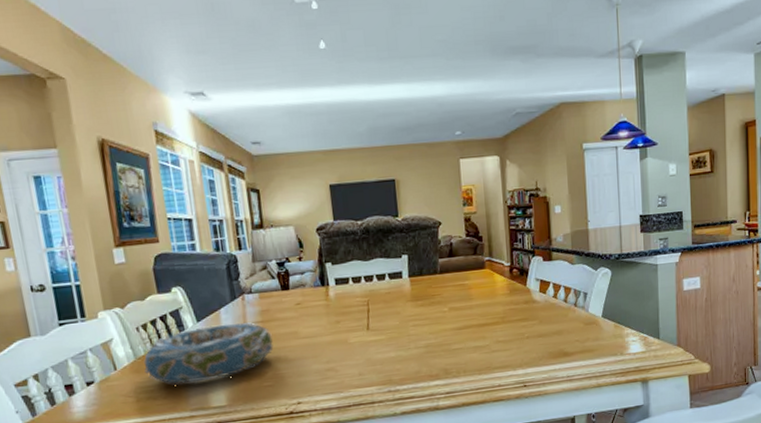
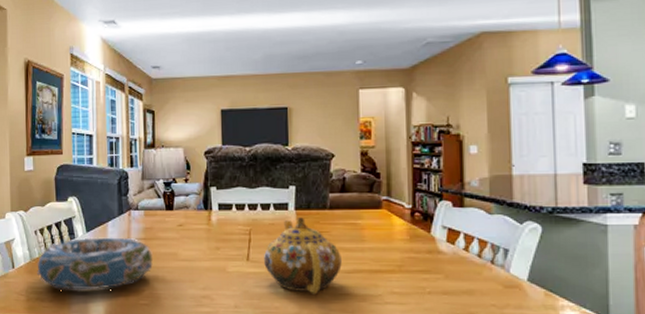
teapot: none [382,283,454,353] -> present [263,217,342,294]

